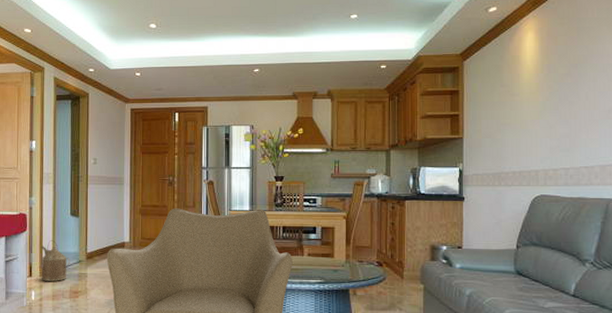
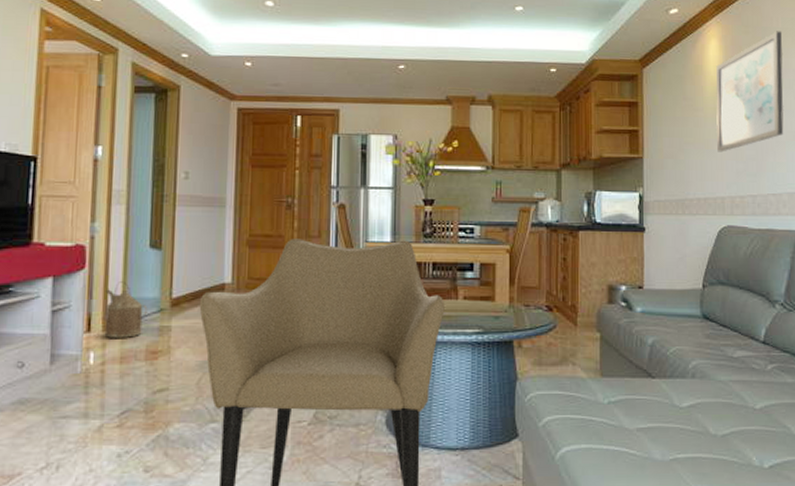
wall art: none [532,21,598,131] -> present [716,31,784,152]

